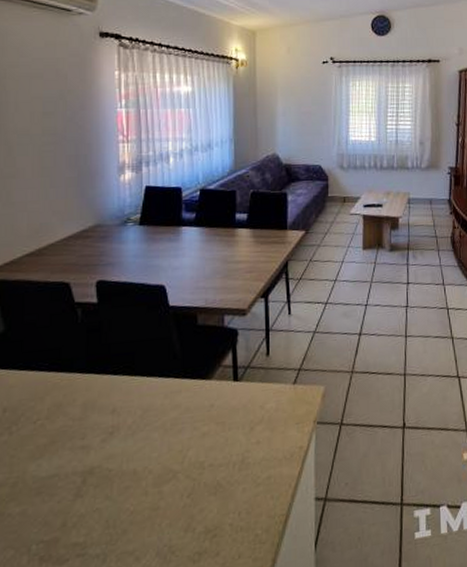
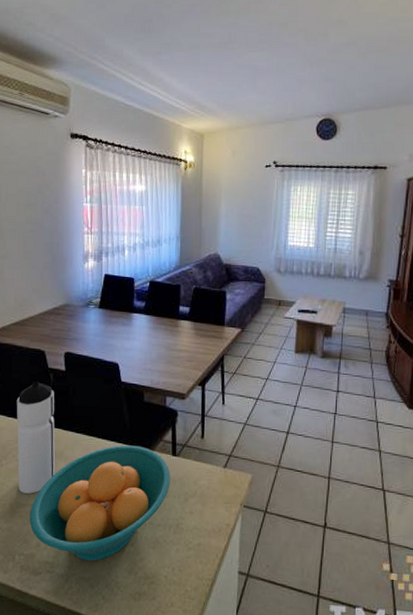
water bottle: none [31,320,86,463] -> present [16,381,55,494]
fruit bowl: none [51,377,232,530] -> present [29,445,171,561]

